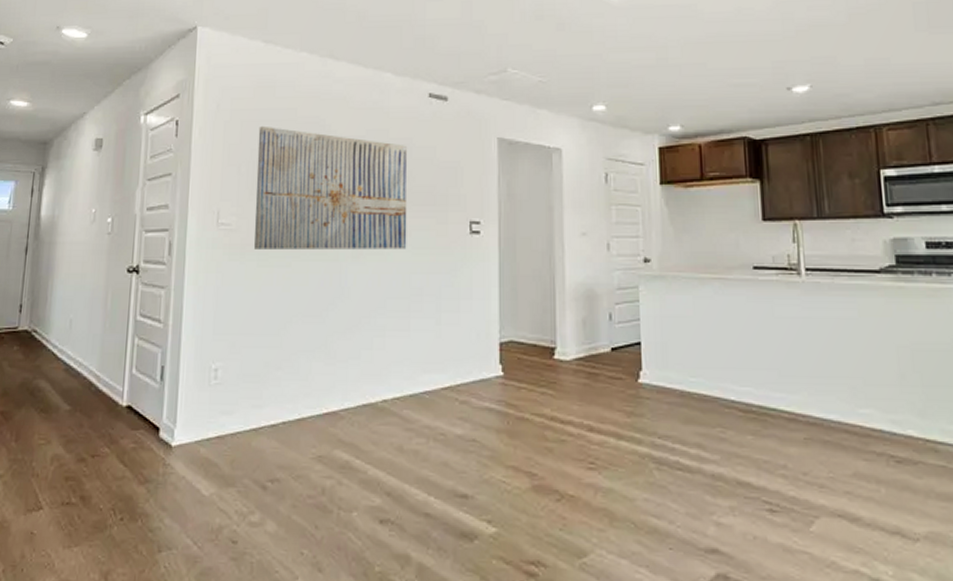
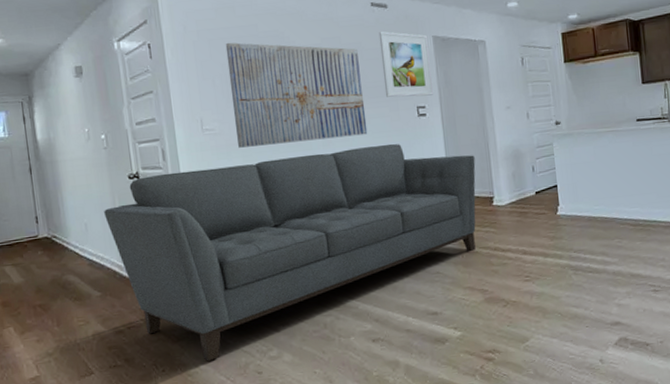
sofa: none [93,264,536,516] -> present [104,143,476,361]
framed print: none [433,127,491,209] -> present [378,31,433,98]

